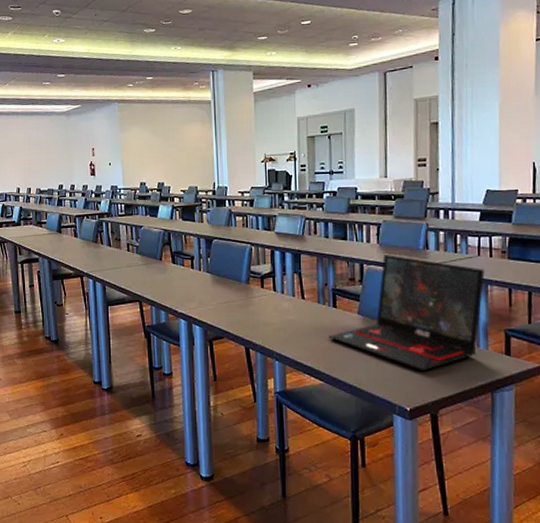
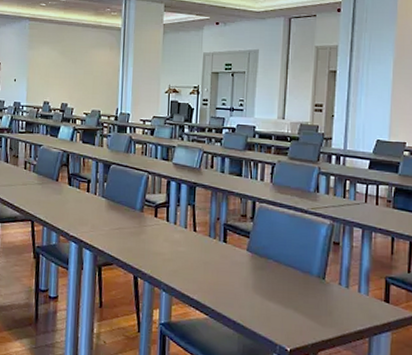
laptop: present [328,255,485,372] -> none [217,194,370,313]

